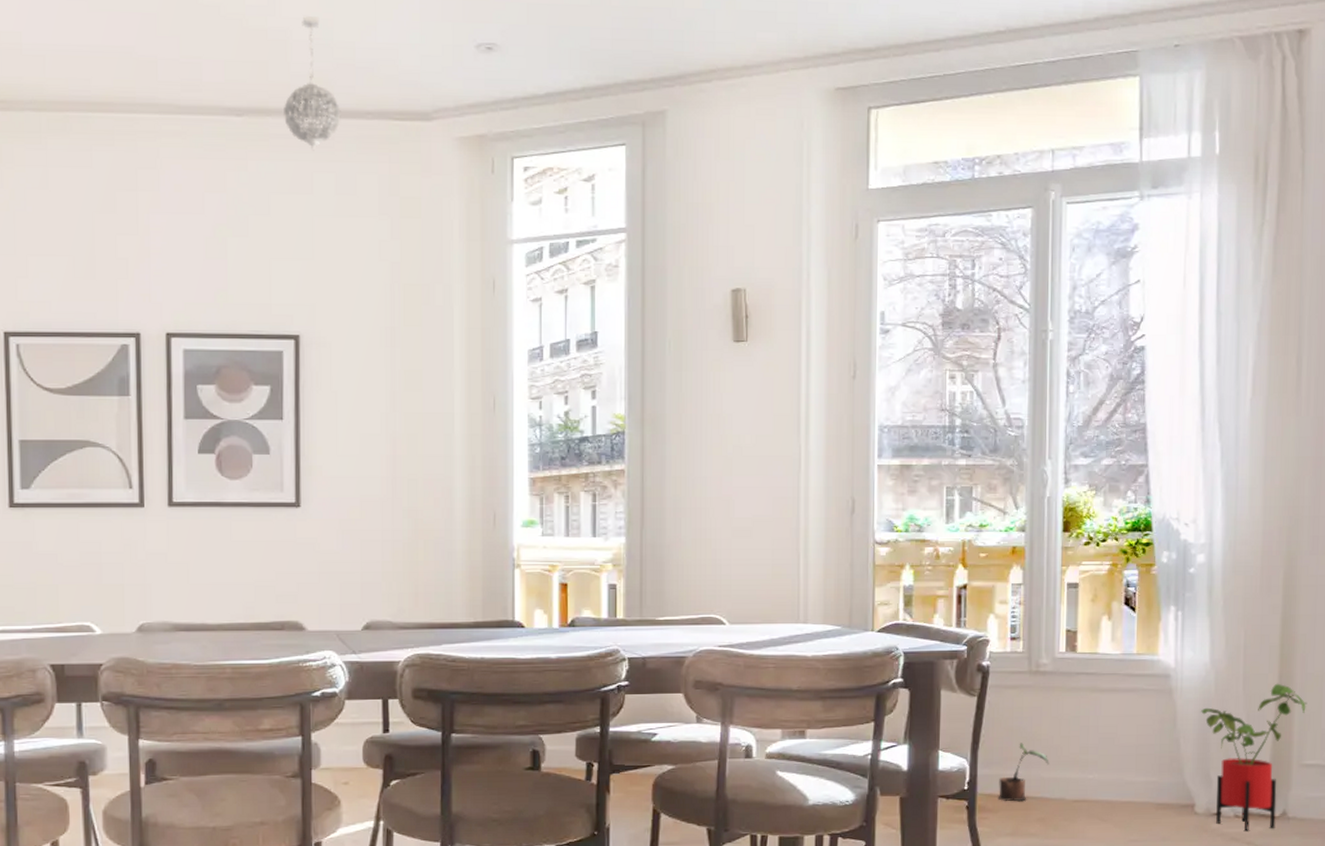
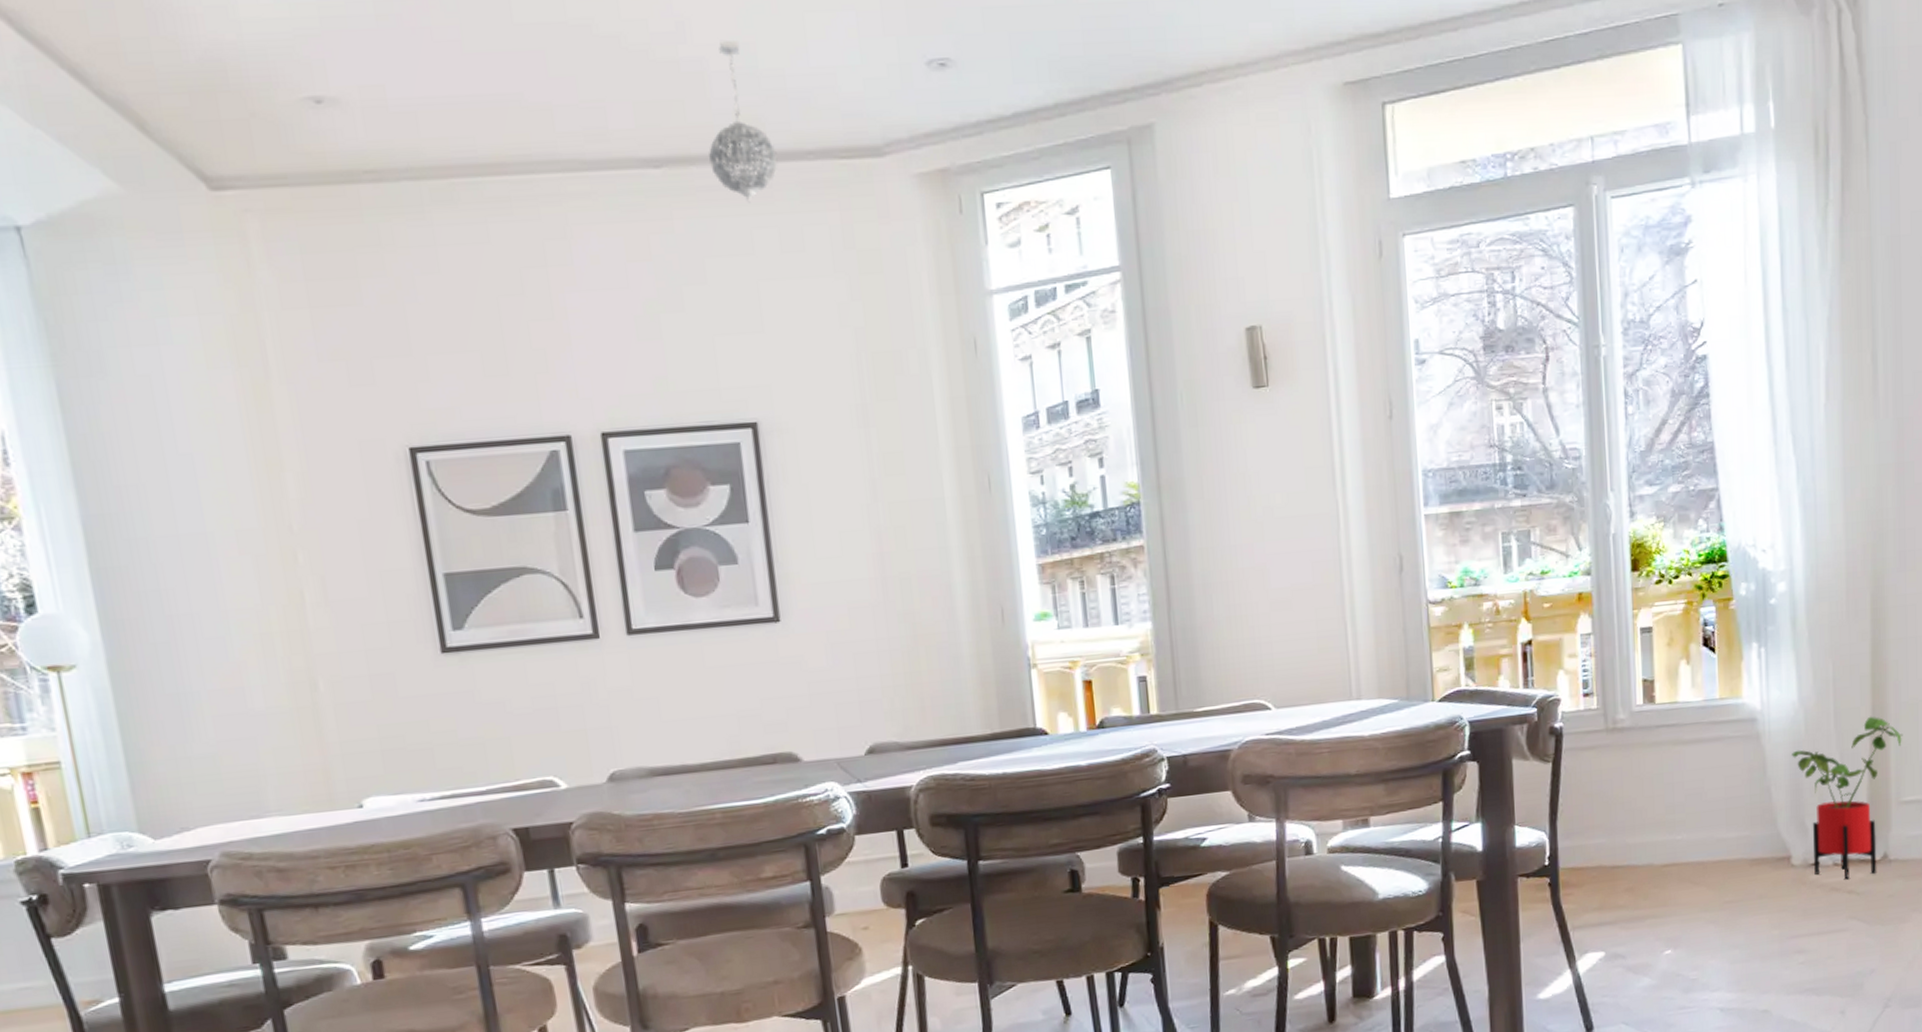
potted plant: present [997,743,1049,802] -> none [1581,808,1634,874]

